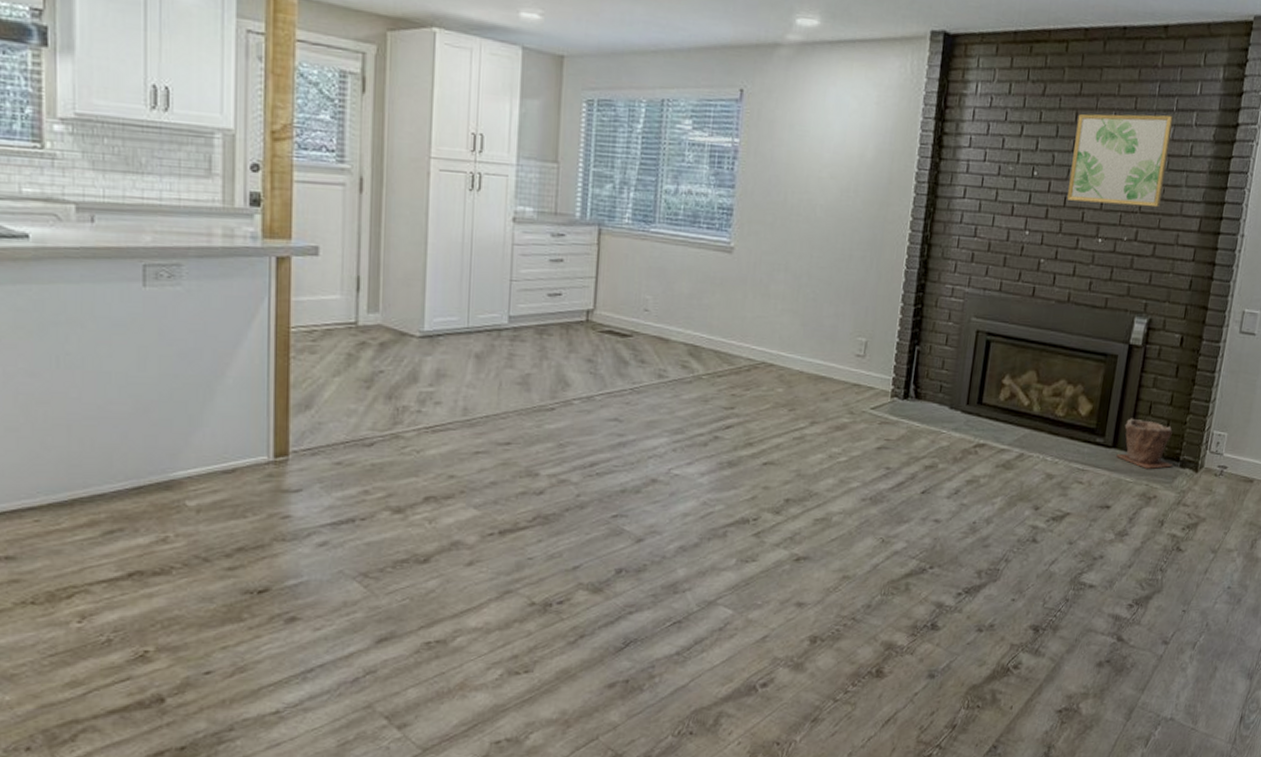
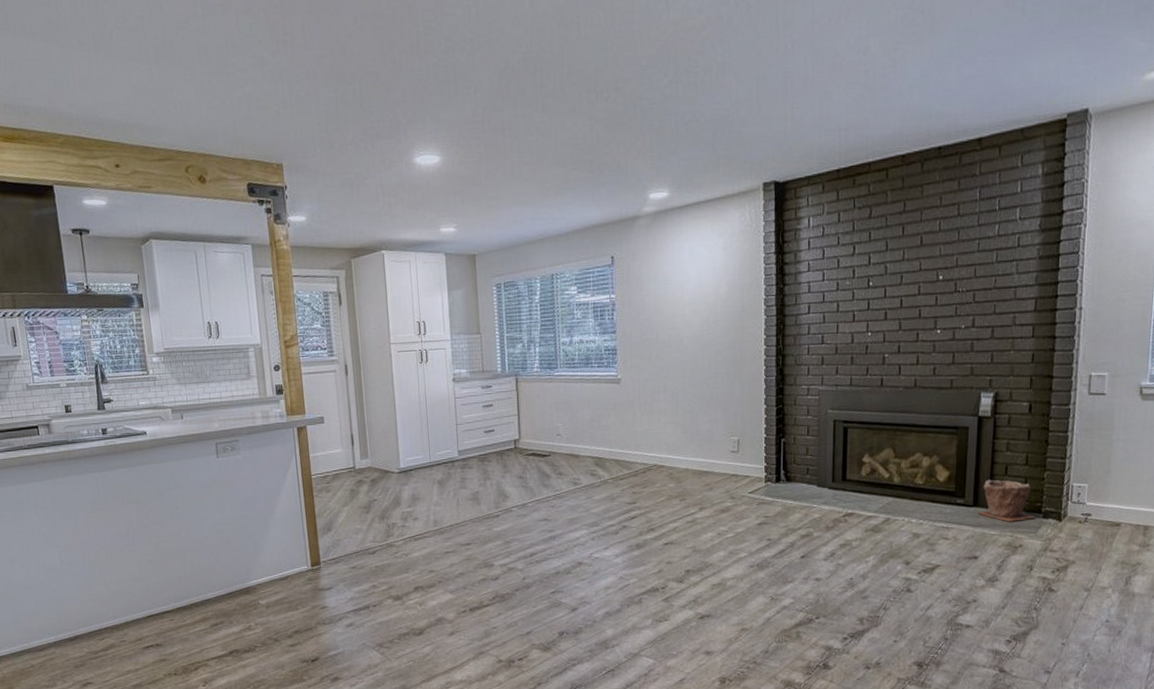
wall art: present [1067,113,1174,208] -> none [903,214,998,302]

